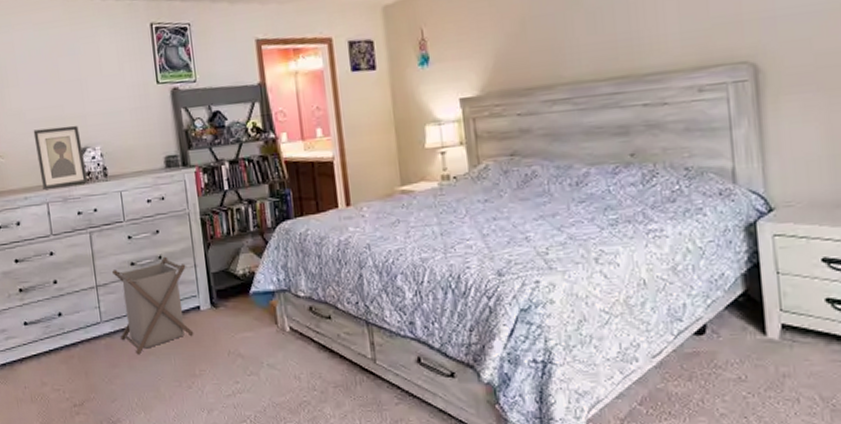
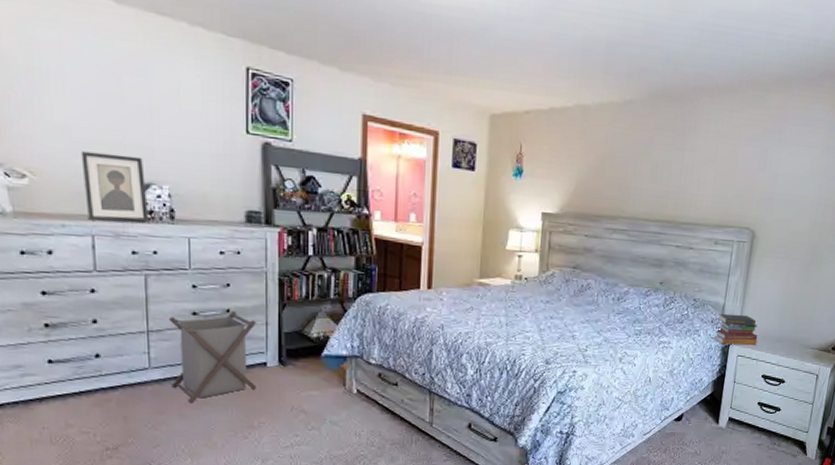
books: none [723,177,801,223] -> present [710,313,758,346]

